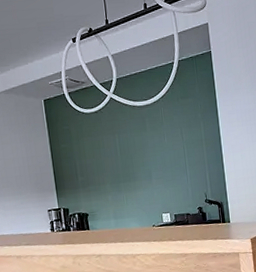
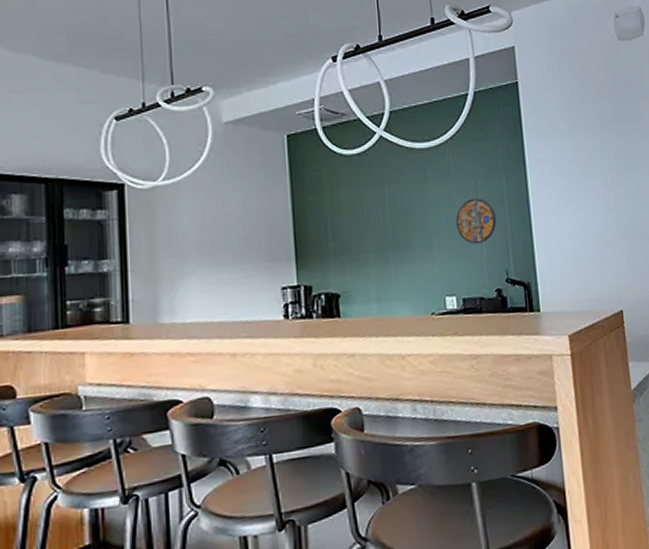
manhole cover: none [167,142,198,176] -> present [455,198,497,245]

